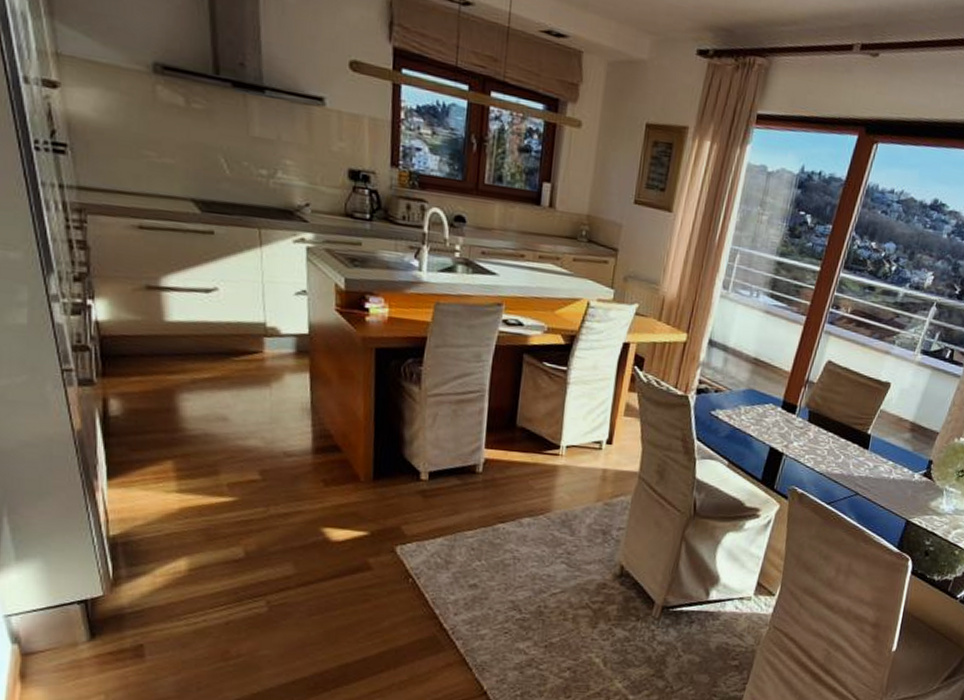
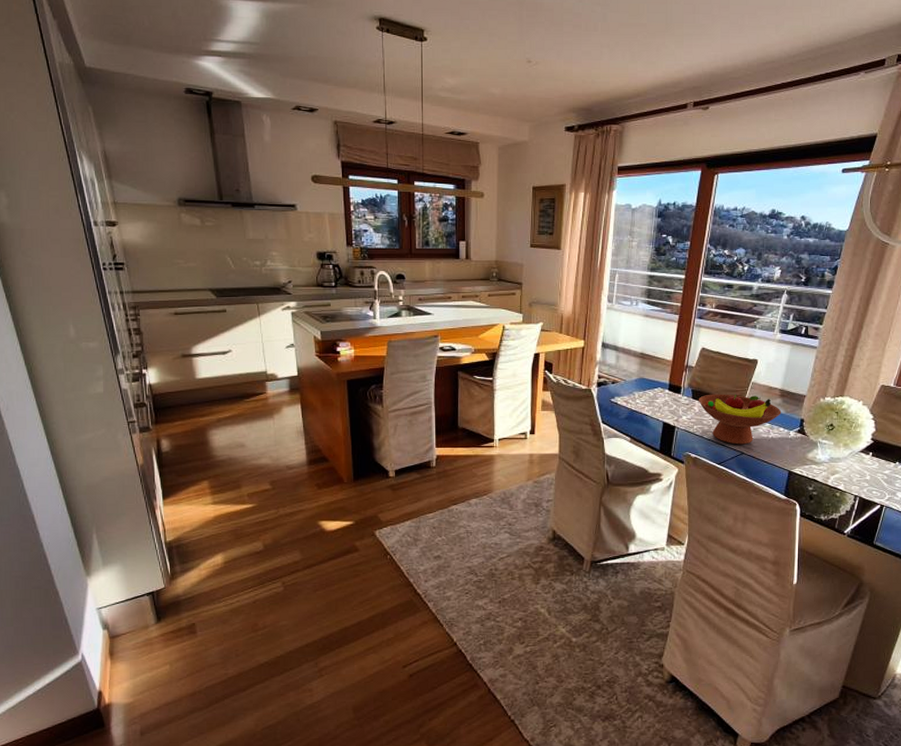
fruit bowl: none [814,418,909,484] -> present [698,394,782,445]

